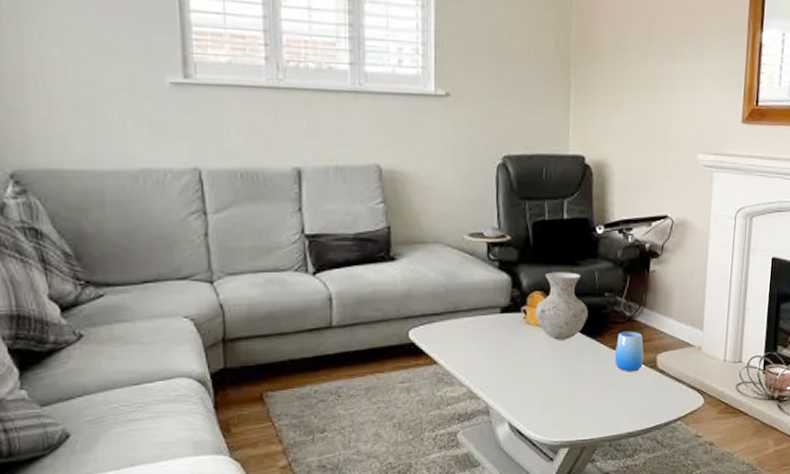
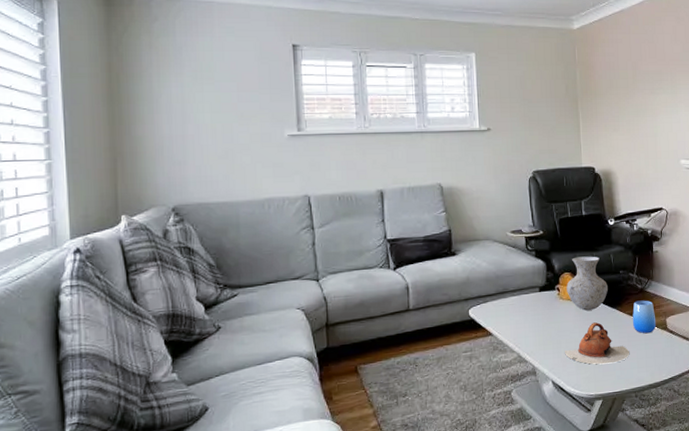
teapot: none [527,355,608,406] -> present [565,322,630,365]

